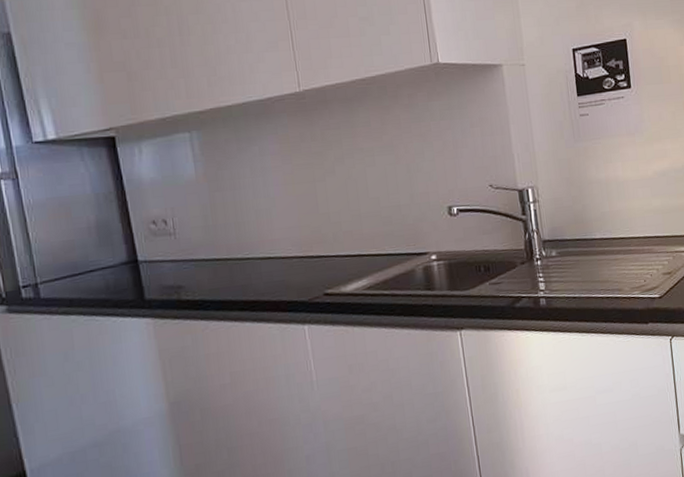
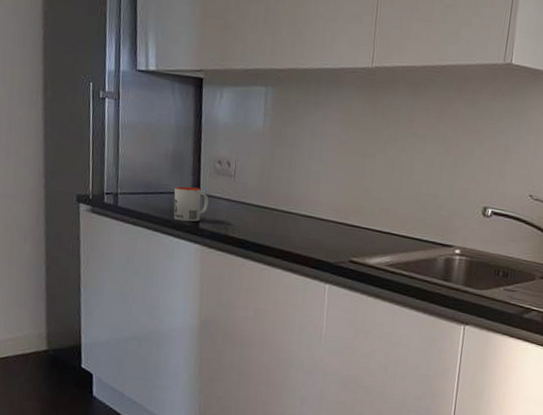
mug: none [105,255,151,298] -> present [173,186,209,222]

